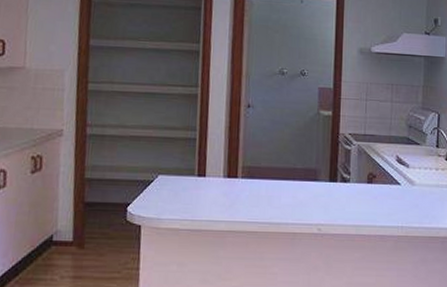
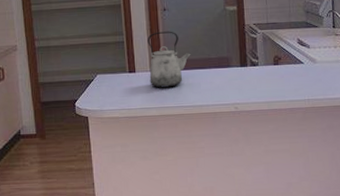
kettle: none [221,131,275,199] -> present [147,31,192,88]

